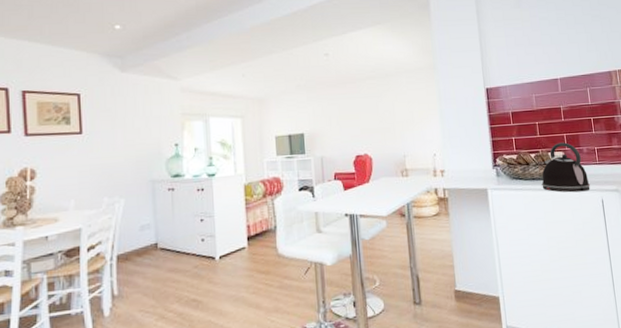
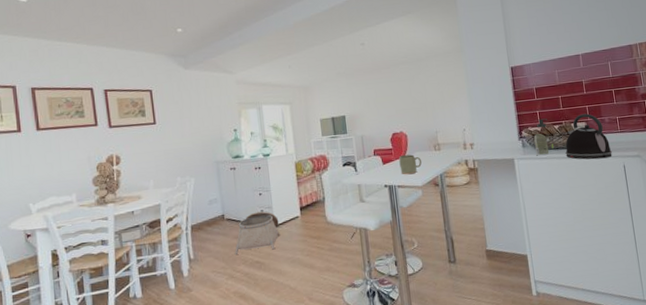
basket: none [167,240,223,291] -> present [234,211,280,255]
mug: none [362,180,387,203] -> present [399,154,422,175]
soap dispenser: none [509,146,529,187] -> present [534,118,554,156]

